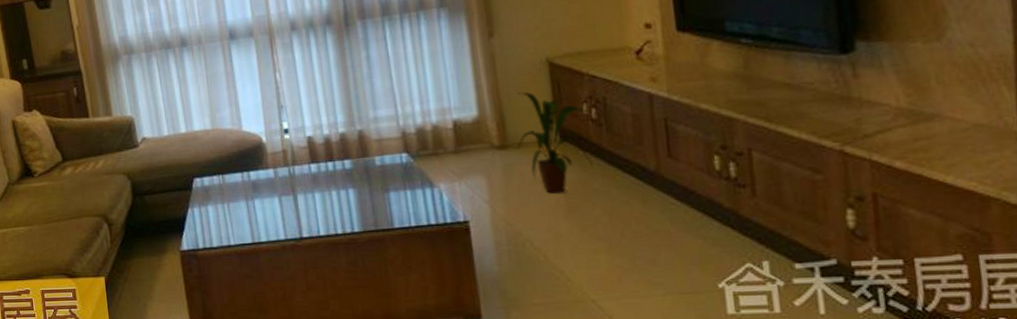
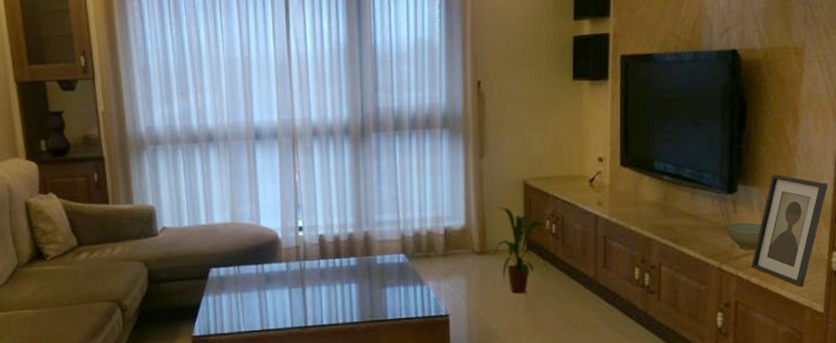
vase: none [24,28,51,75] -> present [44,110,72,157]
bowl: none [842,88,901,126] -> present [725,222,761,251]
picture frame: none [890,22,1004,172] -> present [751,173,828,287]

